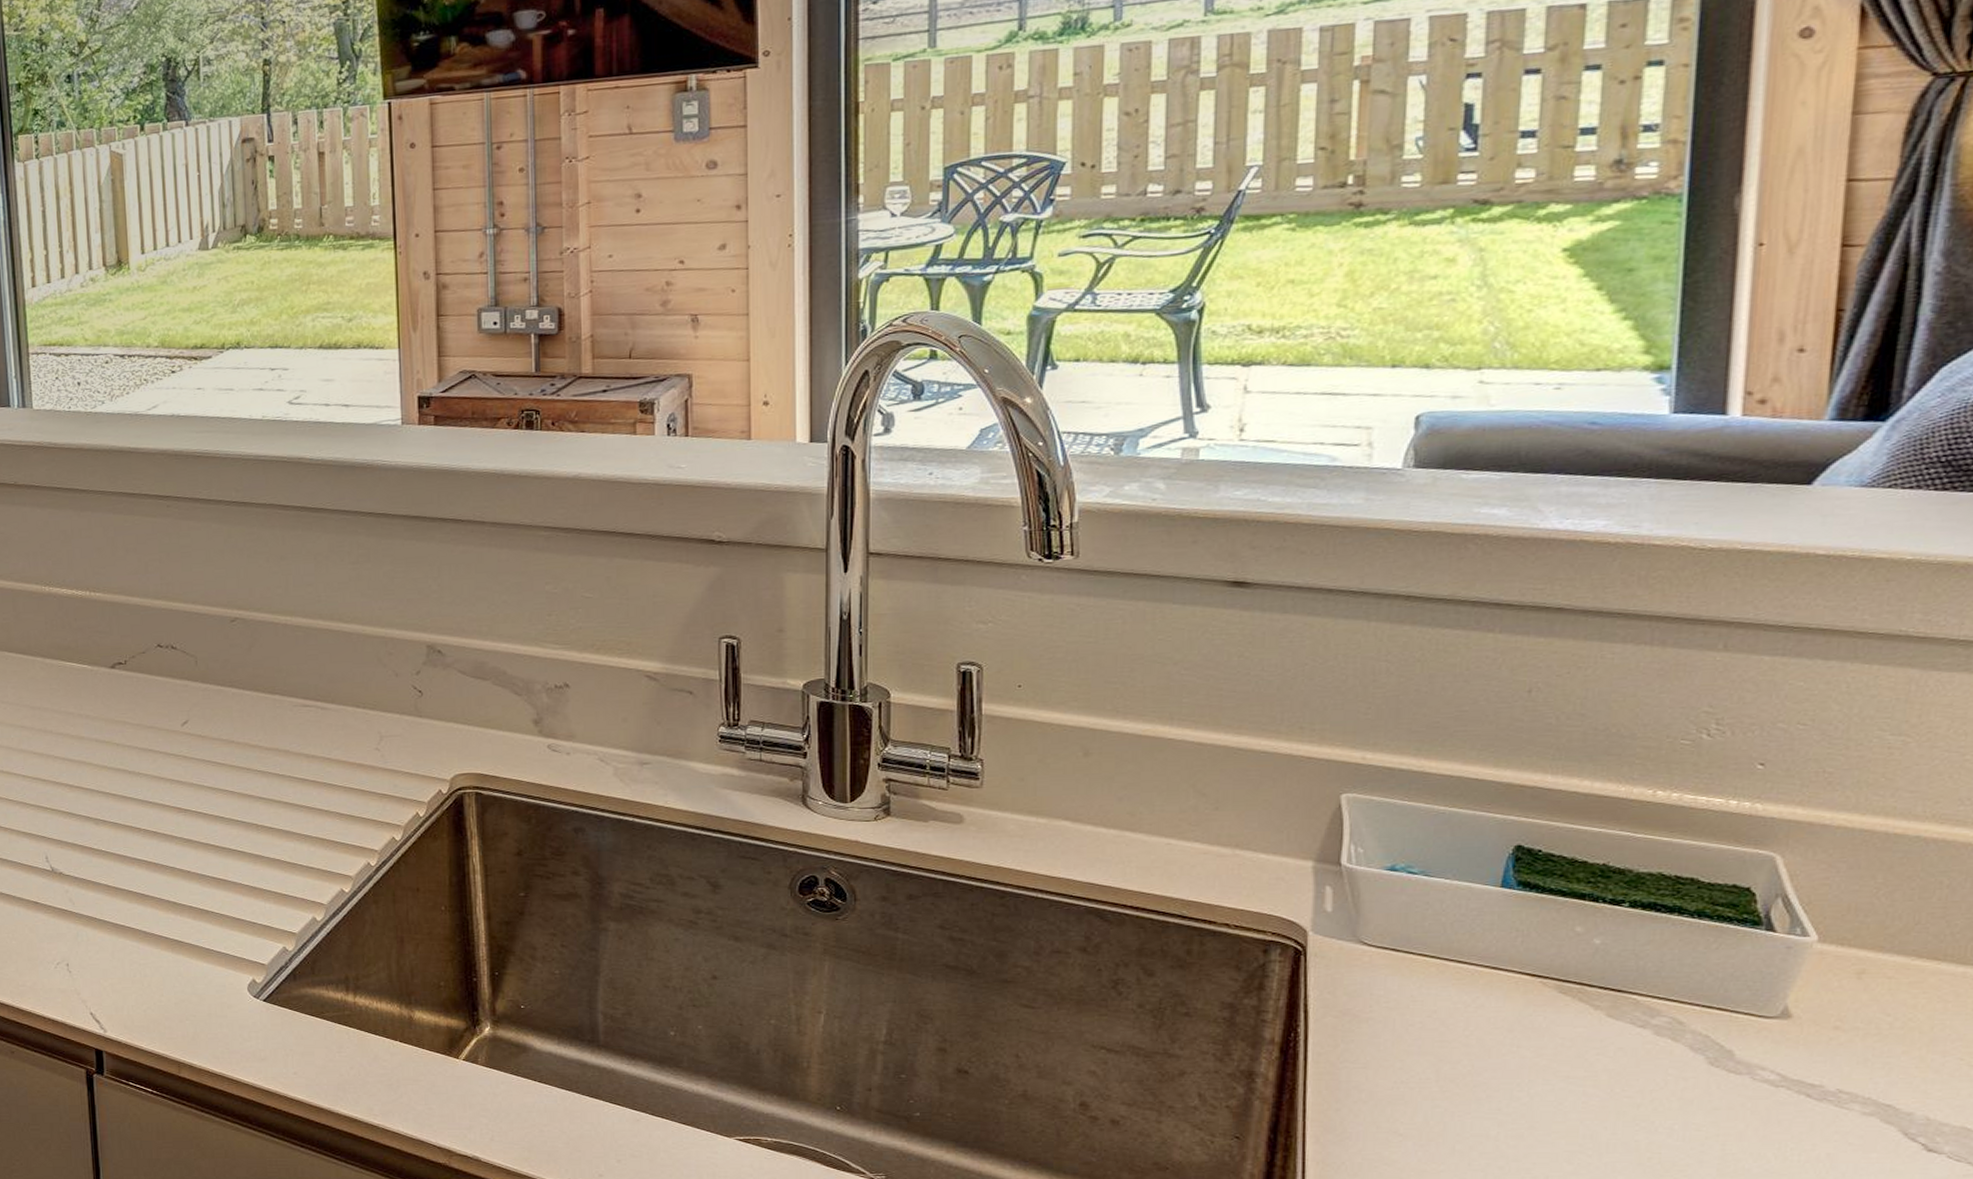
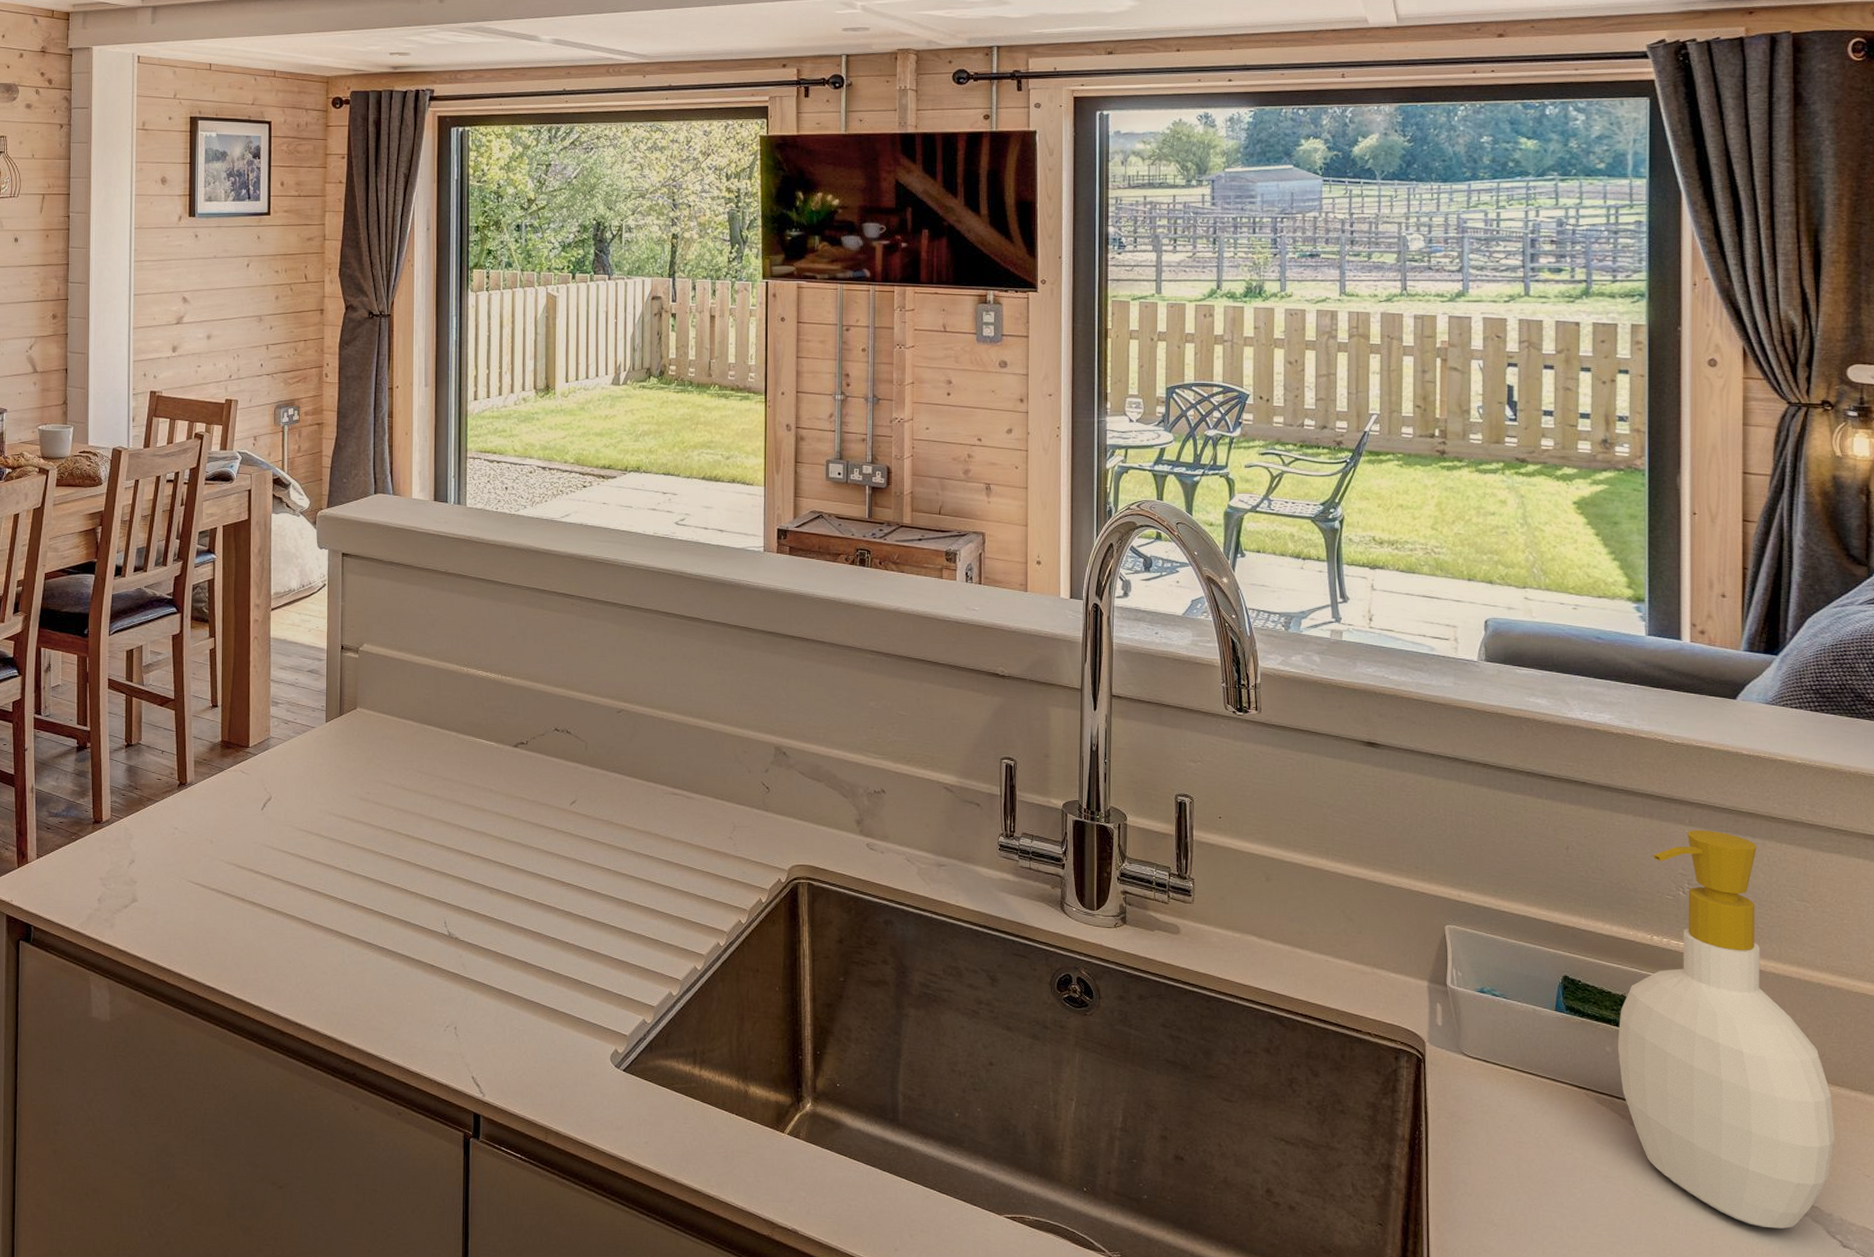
soap bottle: none [1593,655,1927,1132] -> present [1617,830,1834,1229]

